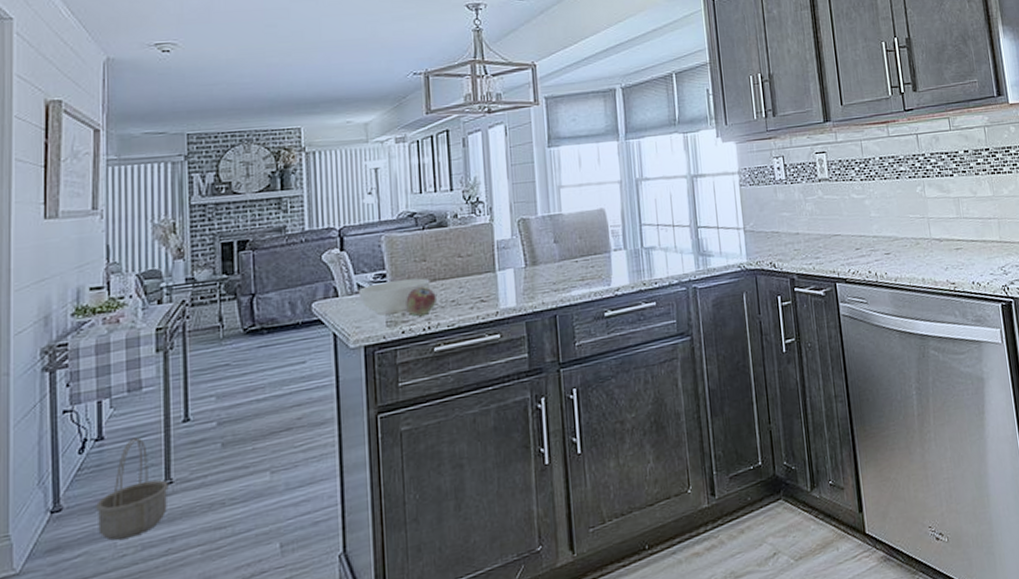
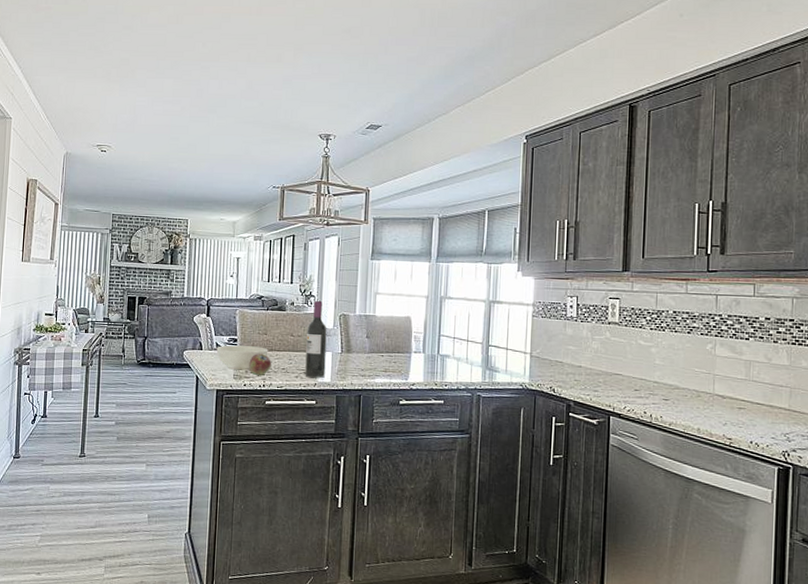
basket: present [96,437,169,541] -> none [39,420,83,486]
wine bottle: none [478,207,508,306] -> present [305,301,327,379]

